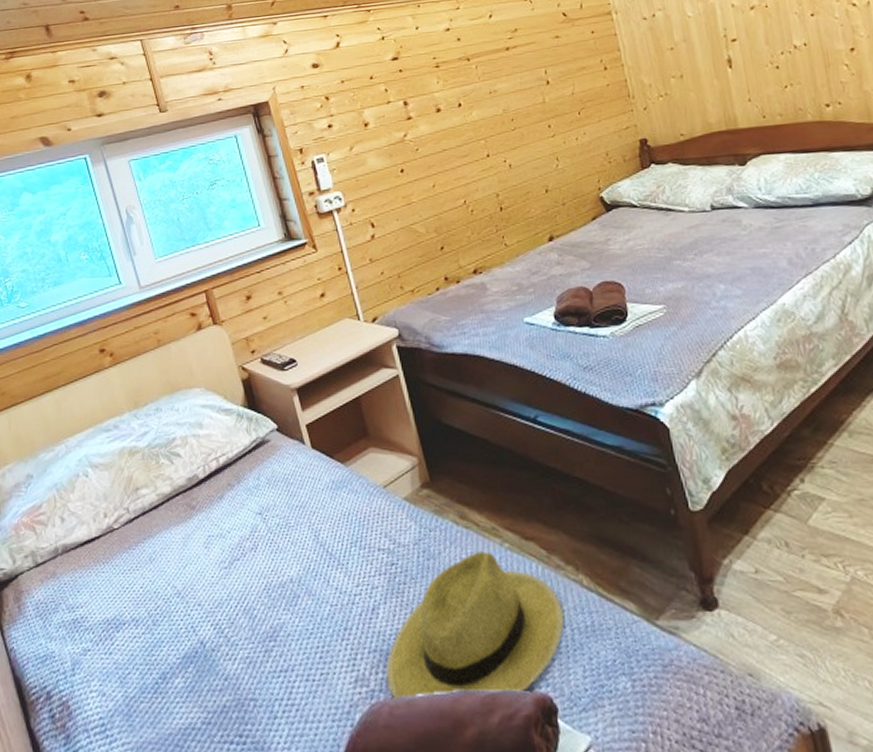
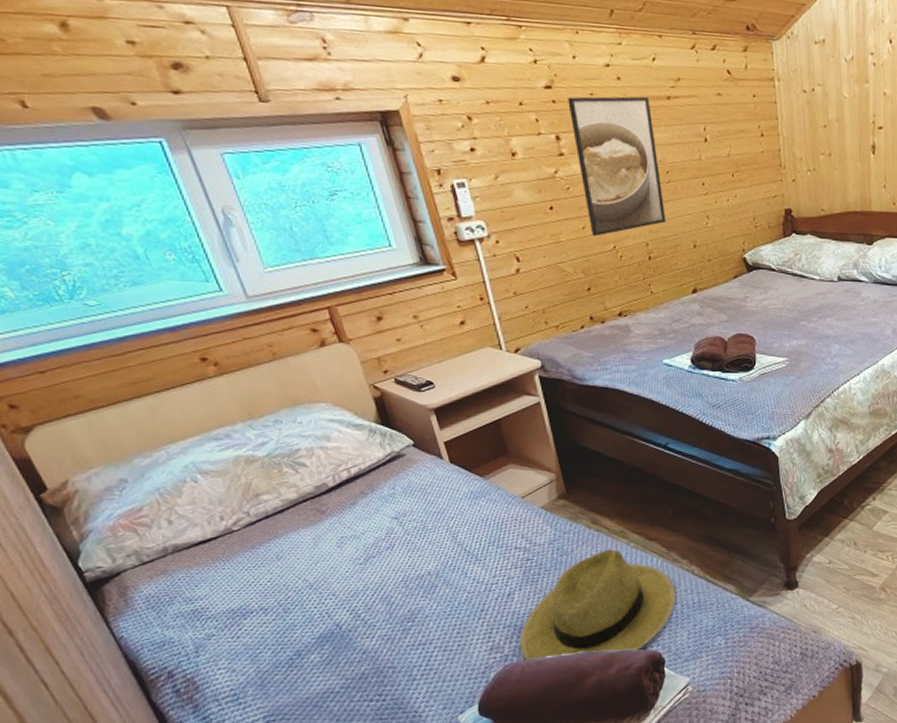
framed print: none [413,51,516,194] -> present [568,96,667,237]

